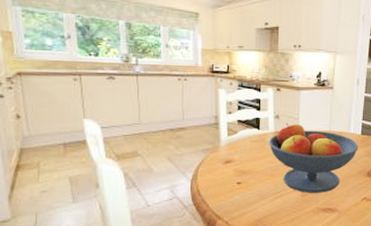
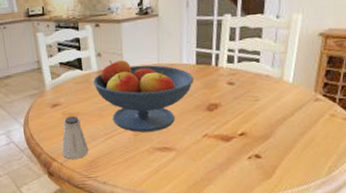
saltshaker: none [228,174,257,218] -> present [61,116,89,159]

